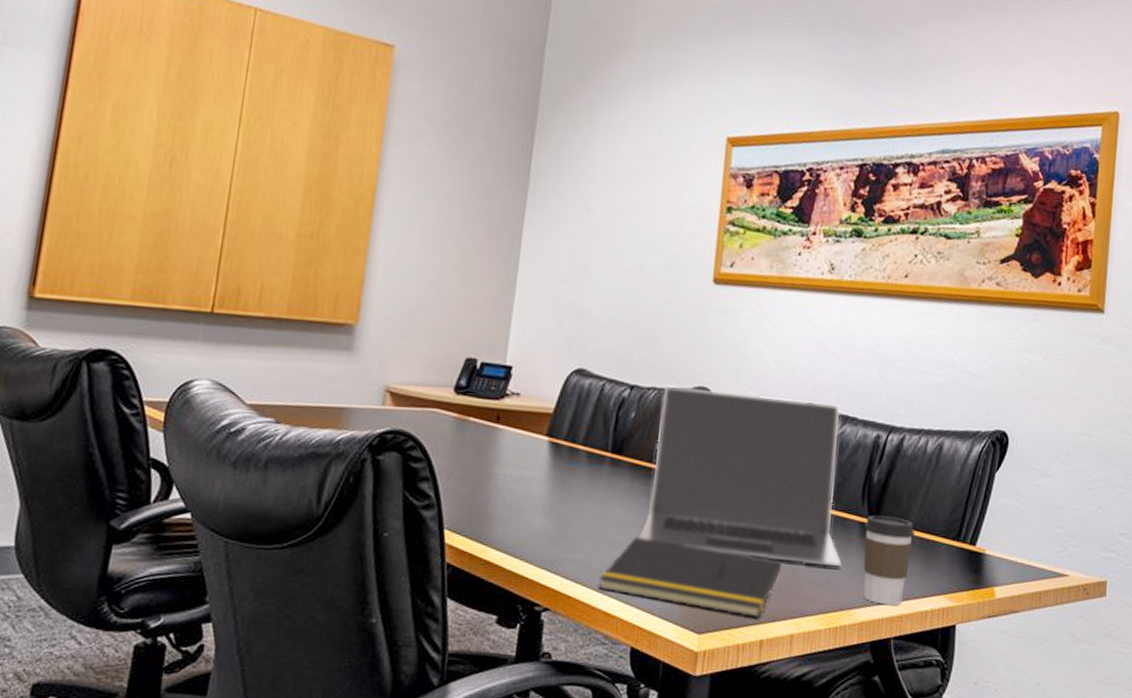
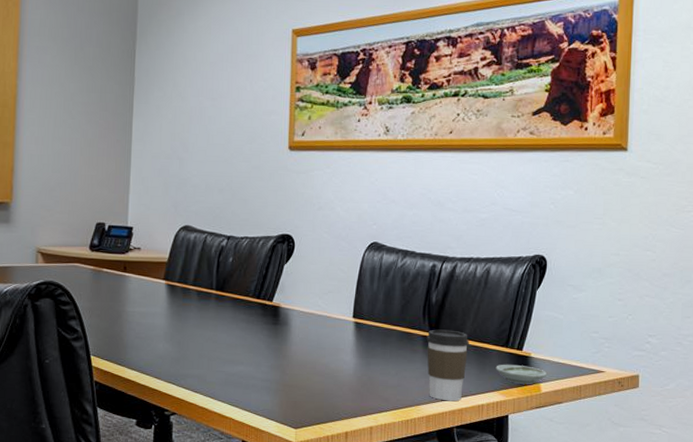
notepad: present [599,537,782,619] -> none [213,355,359,415]
laptop: present [638,385,843,567] -> none [242,235,410,372]
saucer: none [944,561,1003,588] -> present [495,364,548,384]

